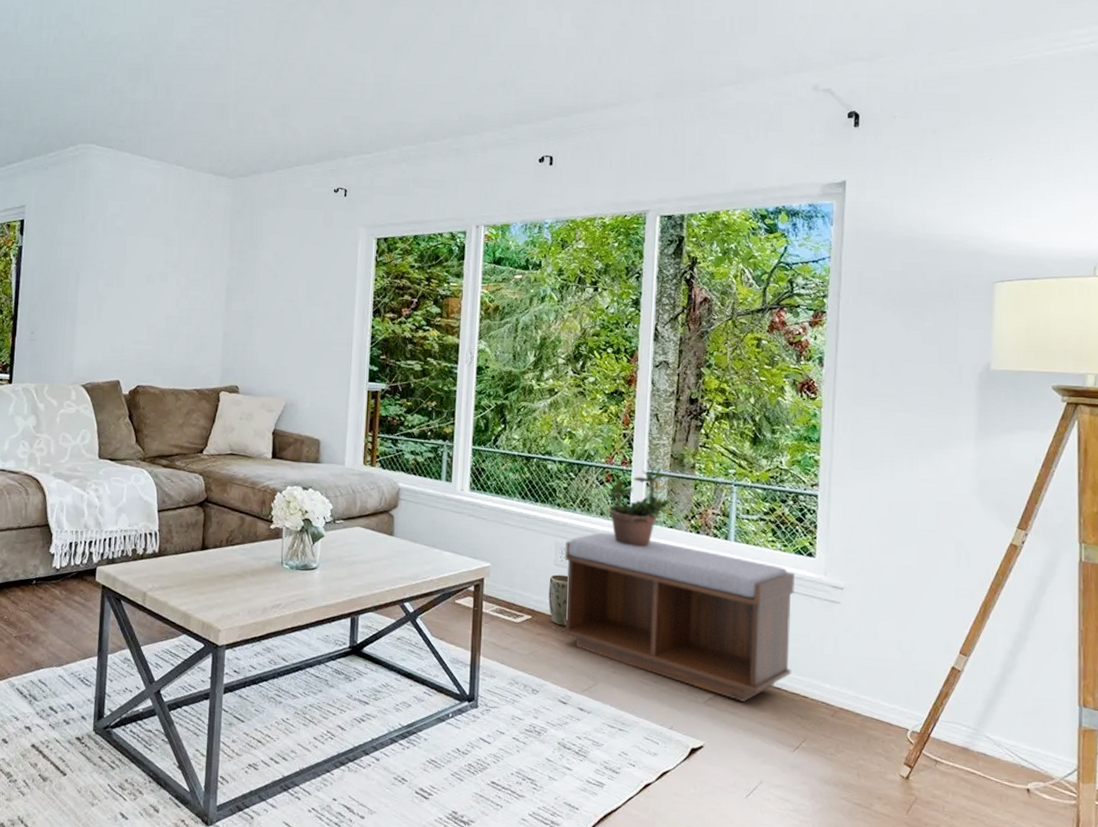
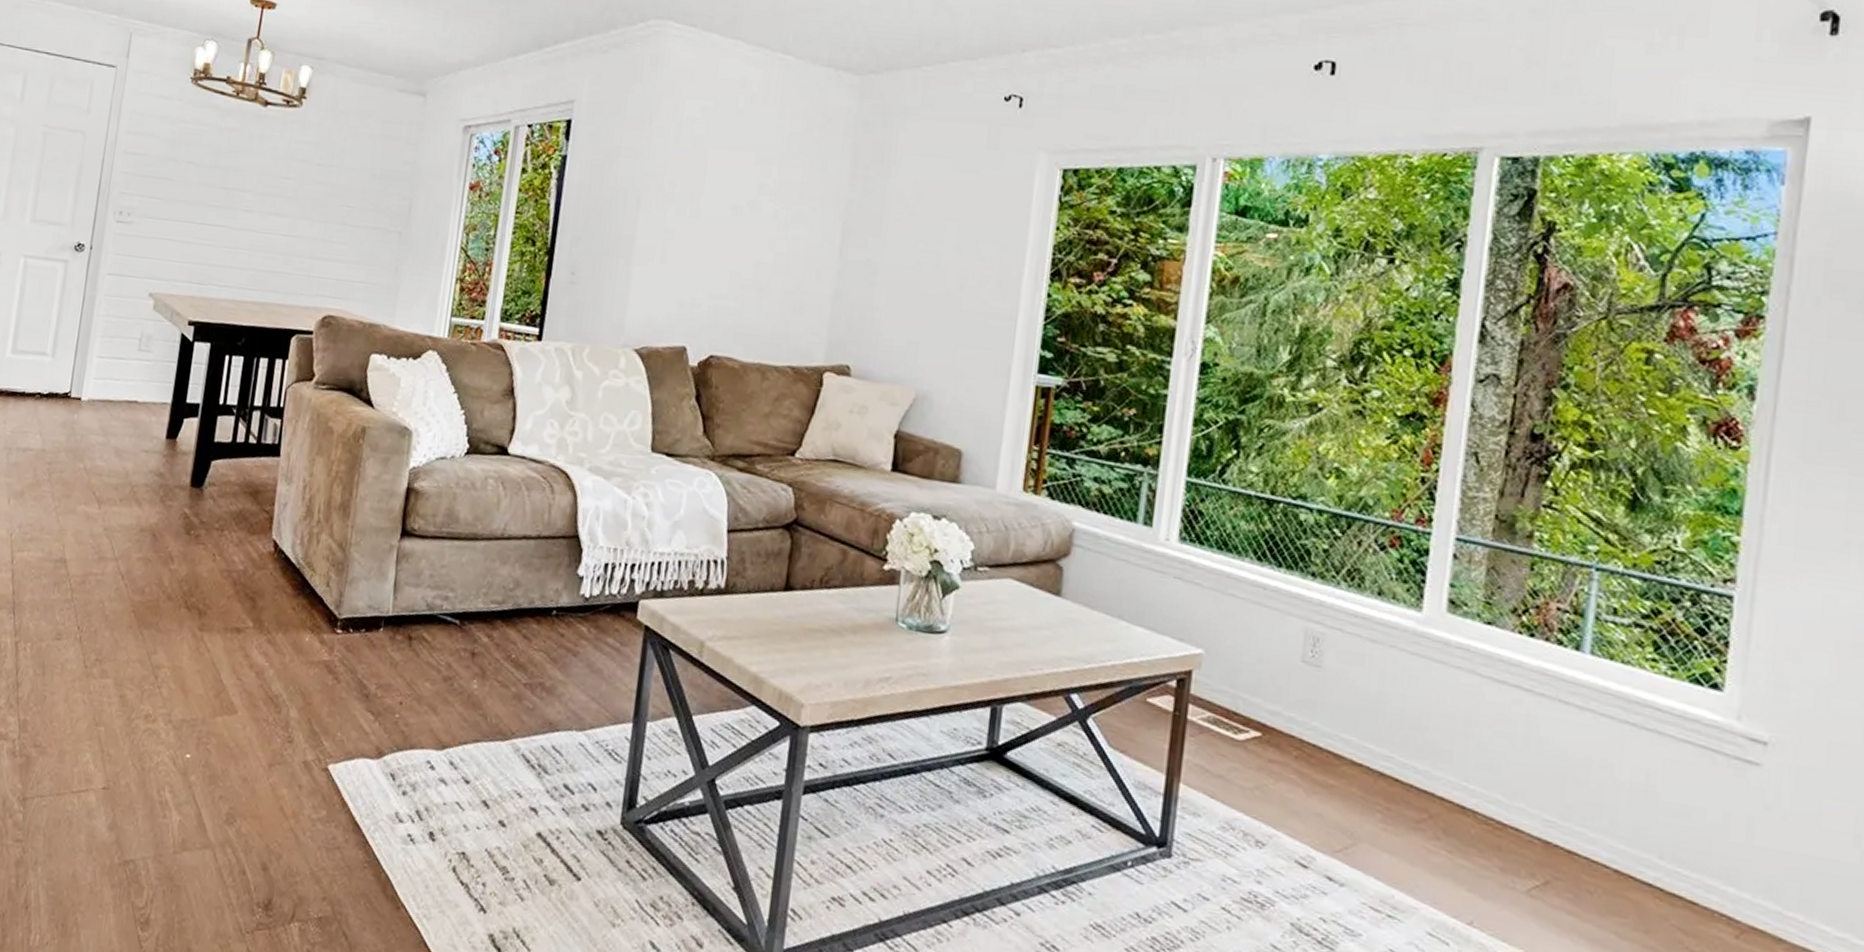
plant pot: present [548,574,568,626] -> none [1288,675,1321,753]
bench: present [561,532,796,702] -> none [1306,621,1688,898]
potted plant: present [606,464,672,547] -> none [1389,521,1492,649]

